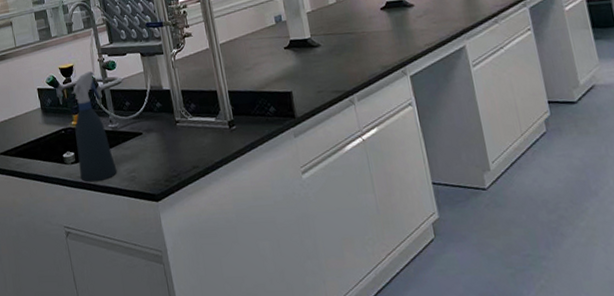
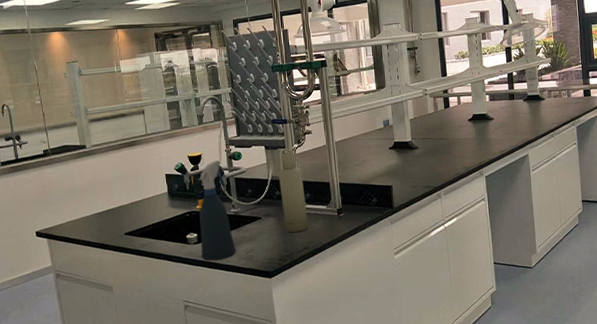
bottle: none [157,54,196,149] -> present [279,148,308,232]

